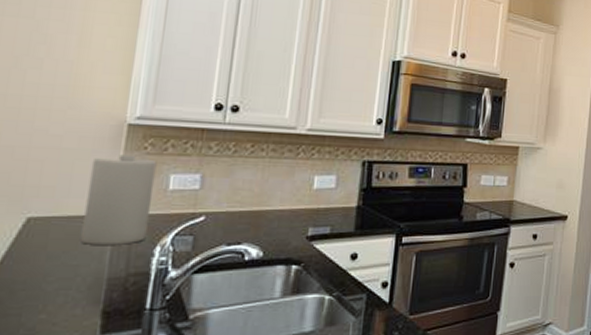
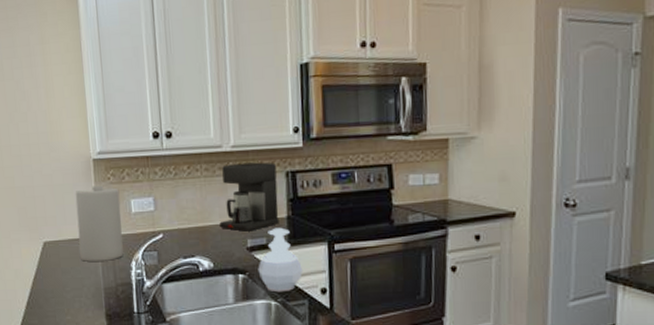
coffee maker: none [278,147,353,219] -> present [219,162,280,232]
soap dispenser: none [315,217,366,286] -> present [258,227,304,293]

